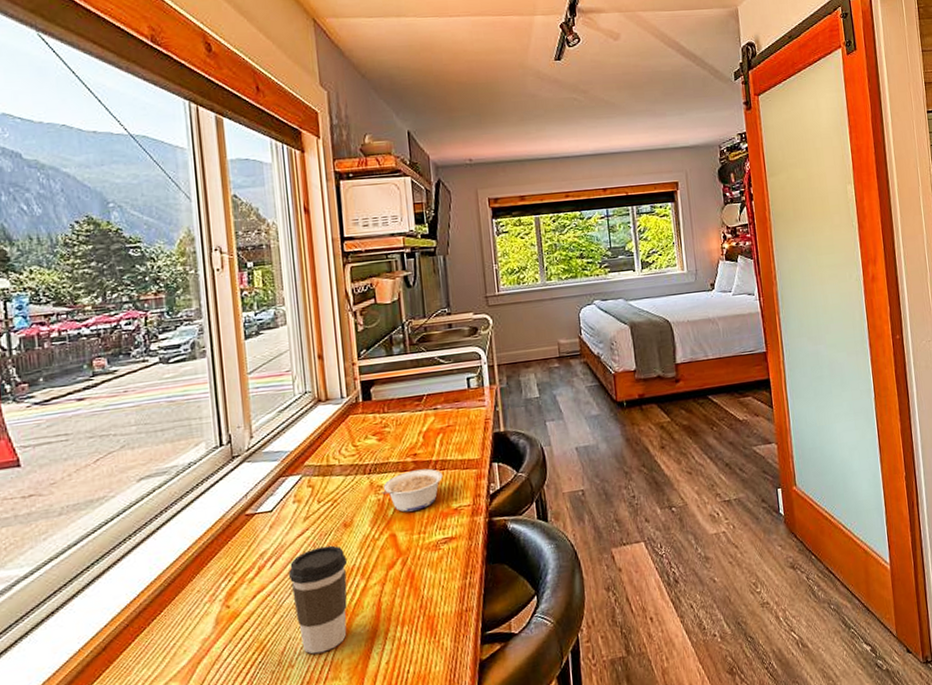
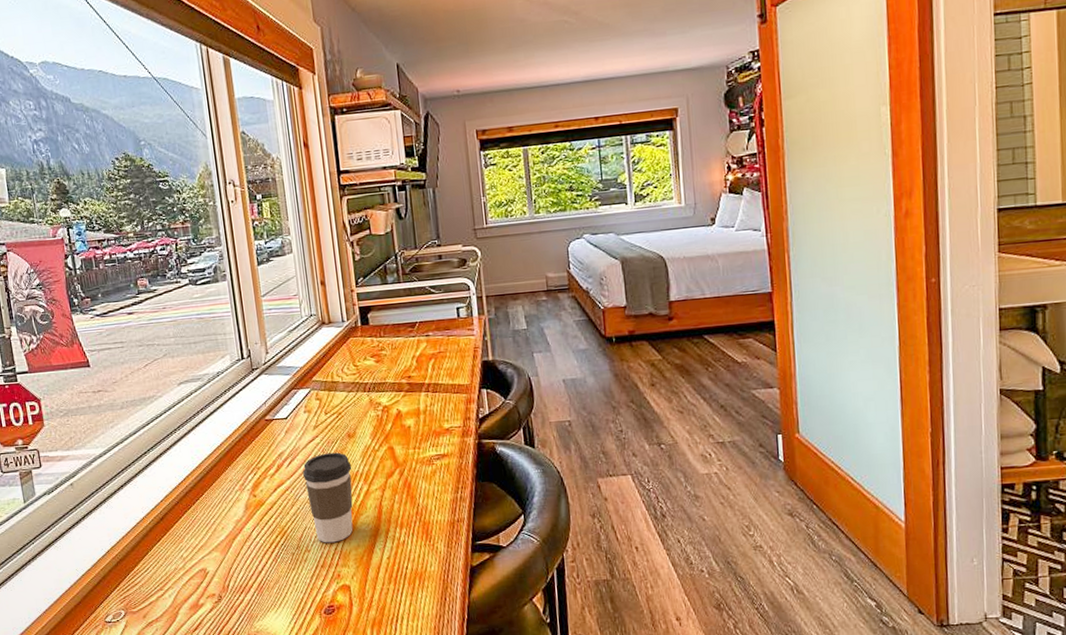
legume: present [380,468,443,512] -> none [379,390,435,428]

